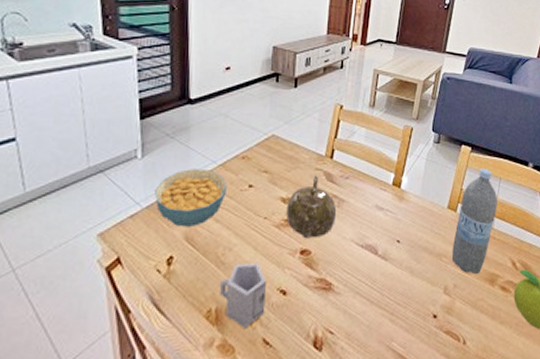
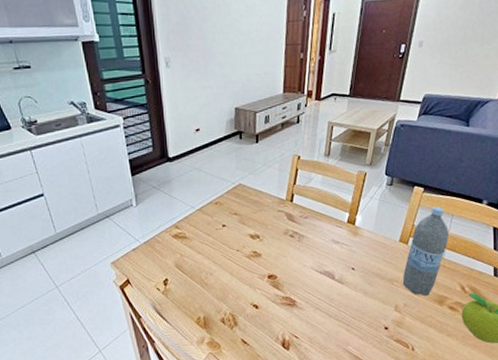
cereal bowl: present [155,168,228,227] -> none [149,213,205,258]
cup: present [220,262,267,329] -> none [206,284,242,332]
teapot: present [286,175,337,239] -> none [254,216,298,267]

